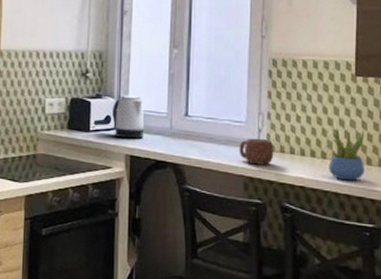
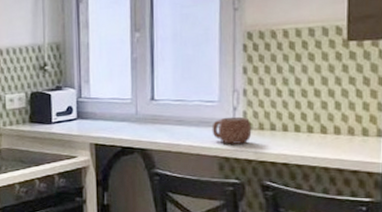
kettle: present [112,94,145,139] -> none [74,83,109,128]
succulent plant: present [329,128,365,181] -> none [316,99,361,154]

